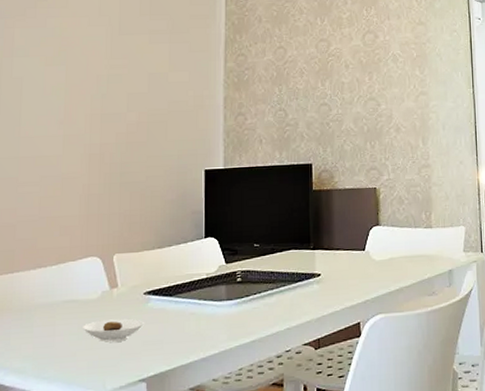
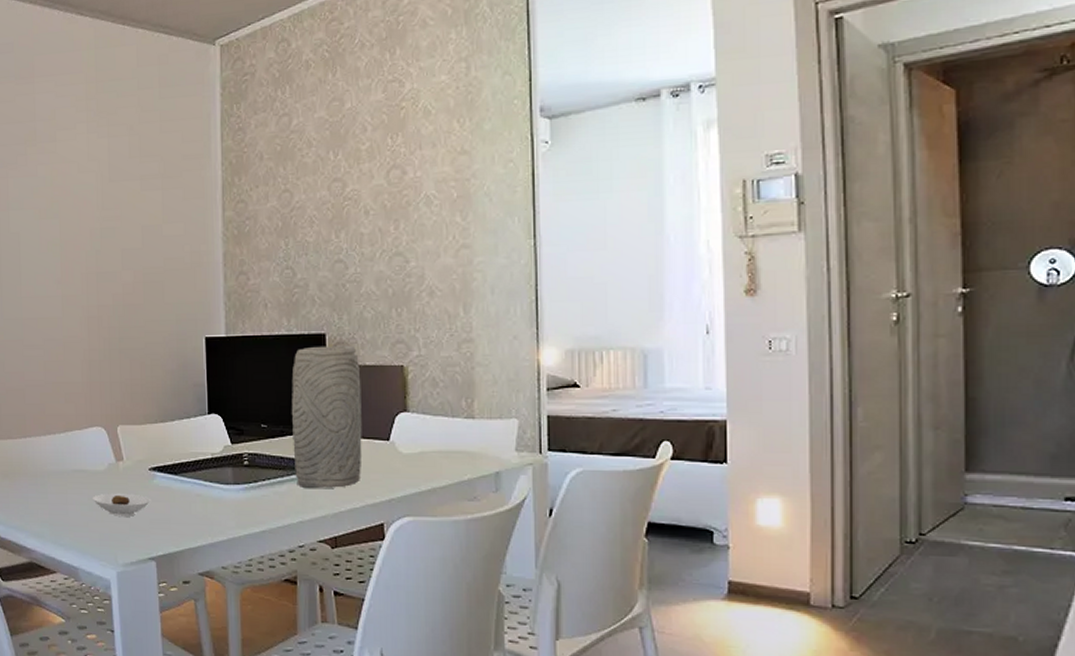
vase: none [281,173,342,298] -> present [291,345,362,489]

